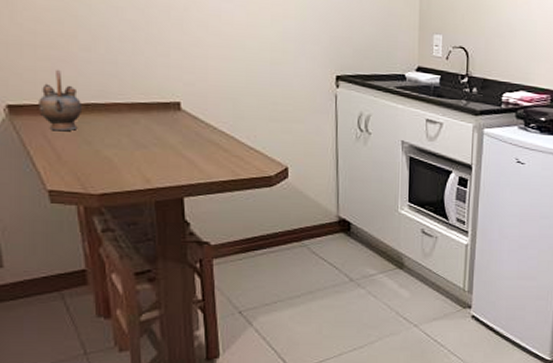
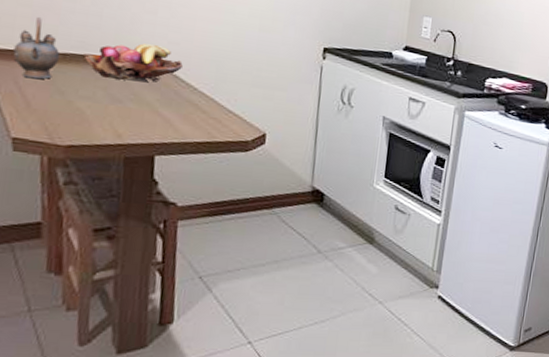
fruit basket: none [106,87,200,125] -> present [85,43,183,81]

